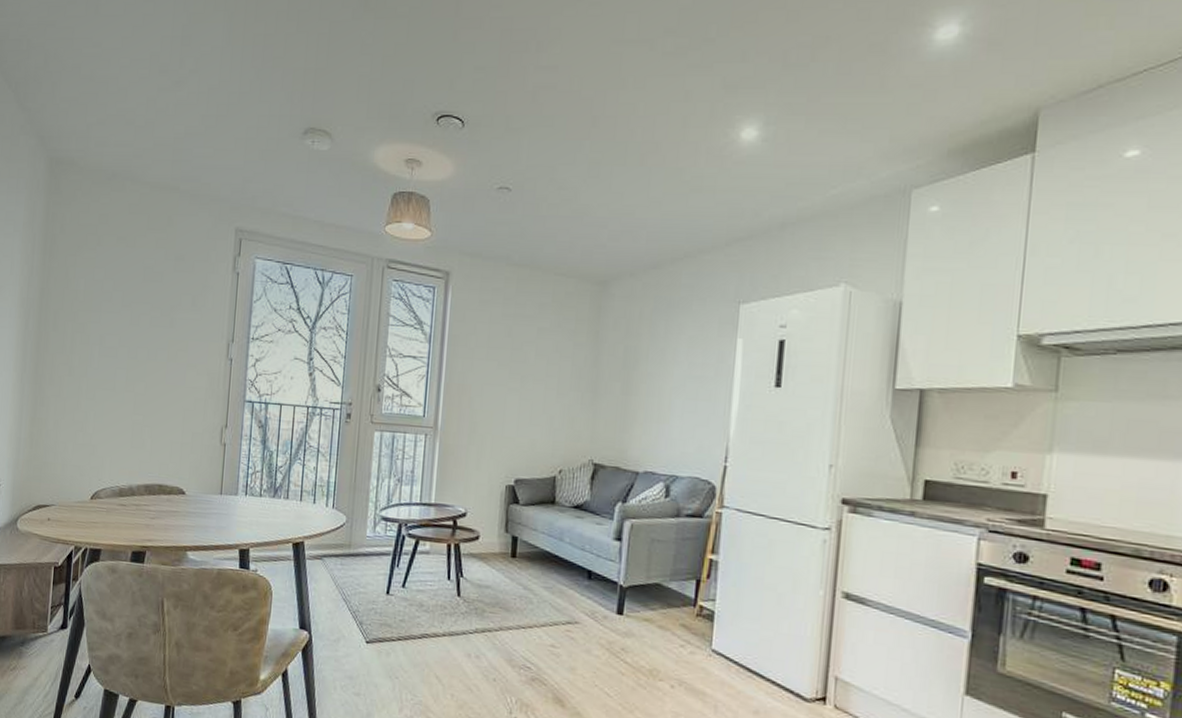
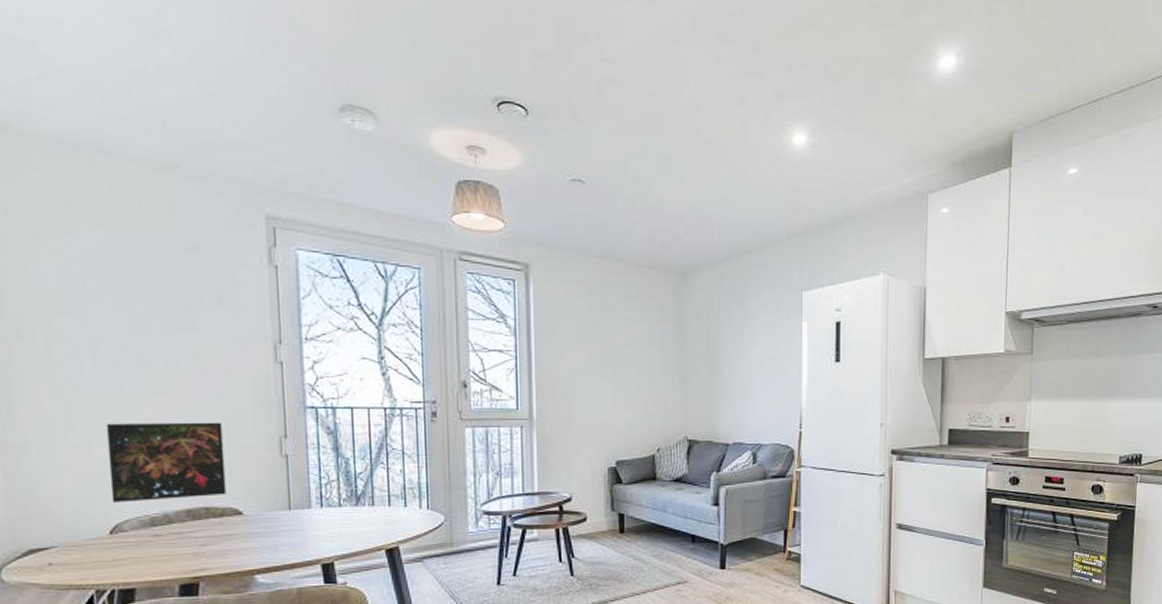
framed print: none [96,404,181,475] -> present [106,422,227,503]

